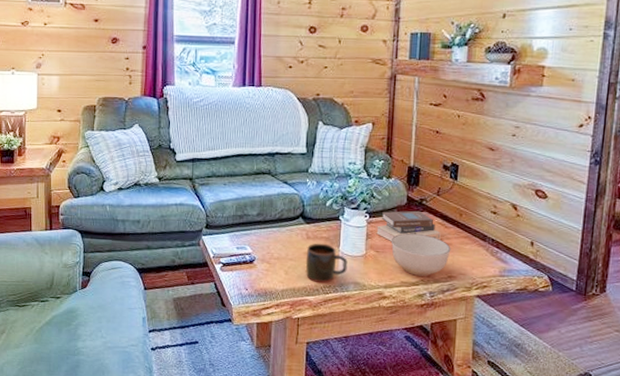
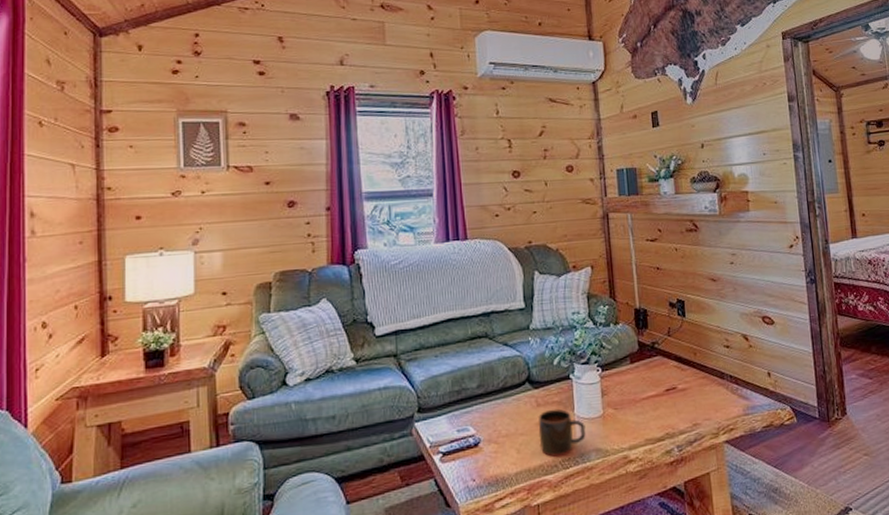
books: present [376,210,441,242] -> none [611,355,679,396]
bowl: present [390,233,451,277] -> none [628,381,692,431]

